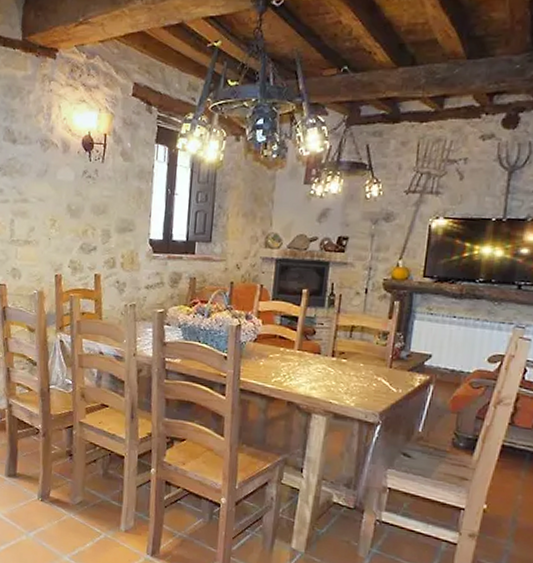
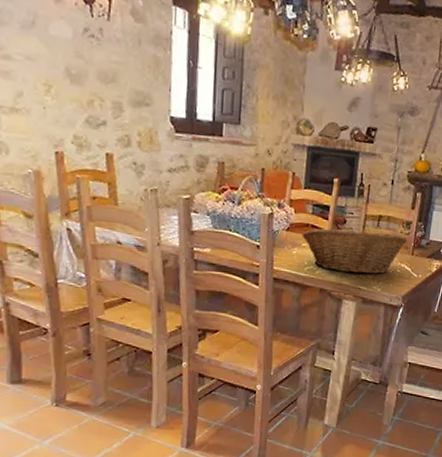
fruit basket: none [269,339,385,388] -> present [302,228,408,275]

